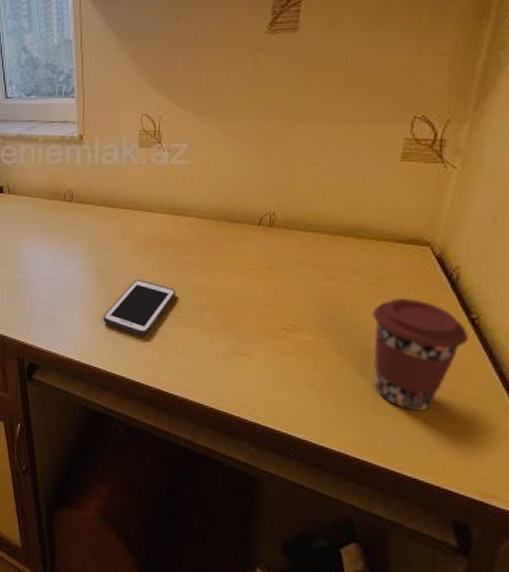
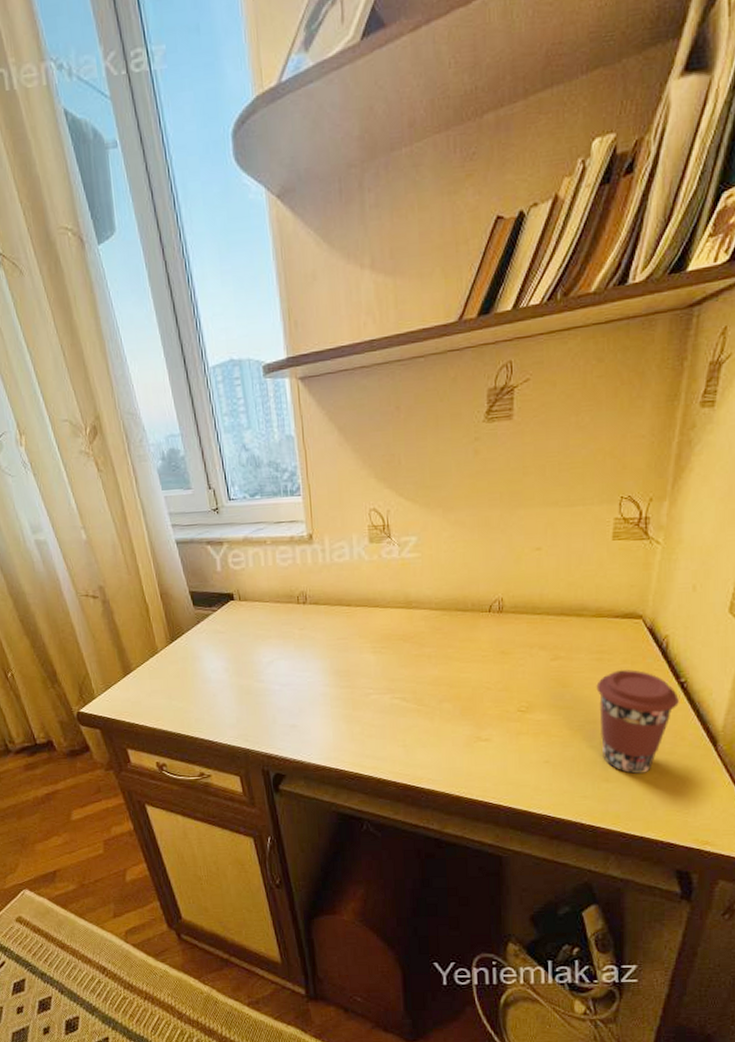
cell phone: present [103,280,175,336] -> none [346,677,415,733]

